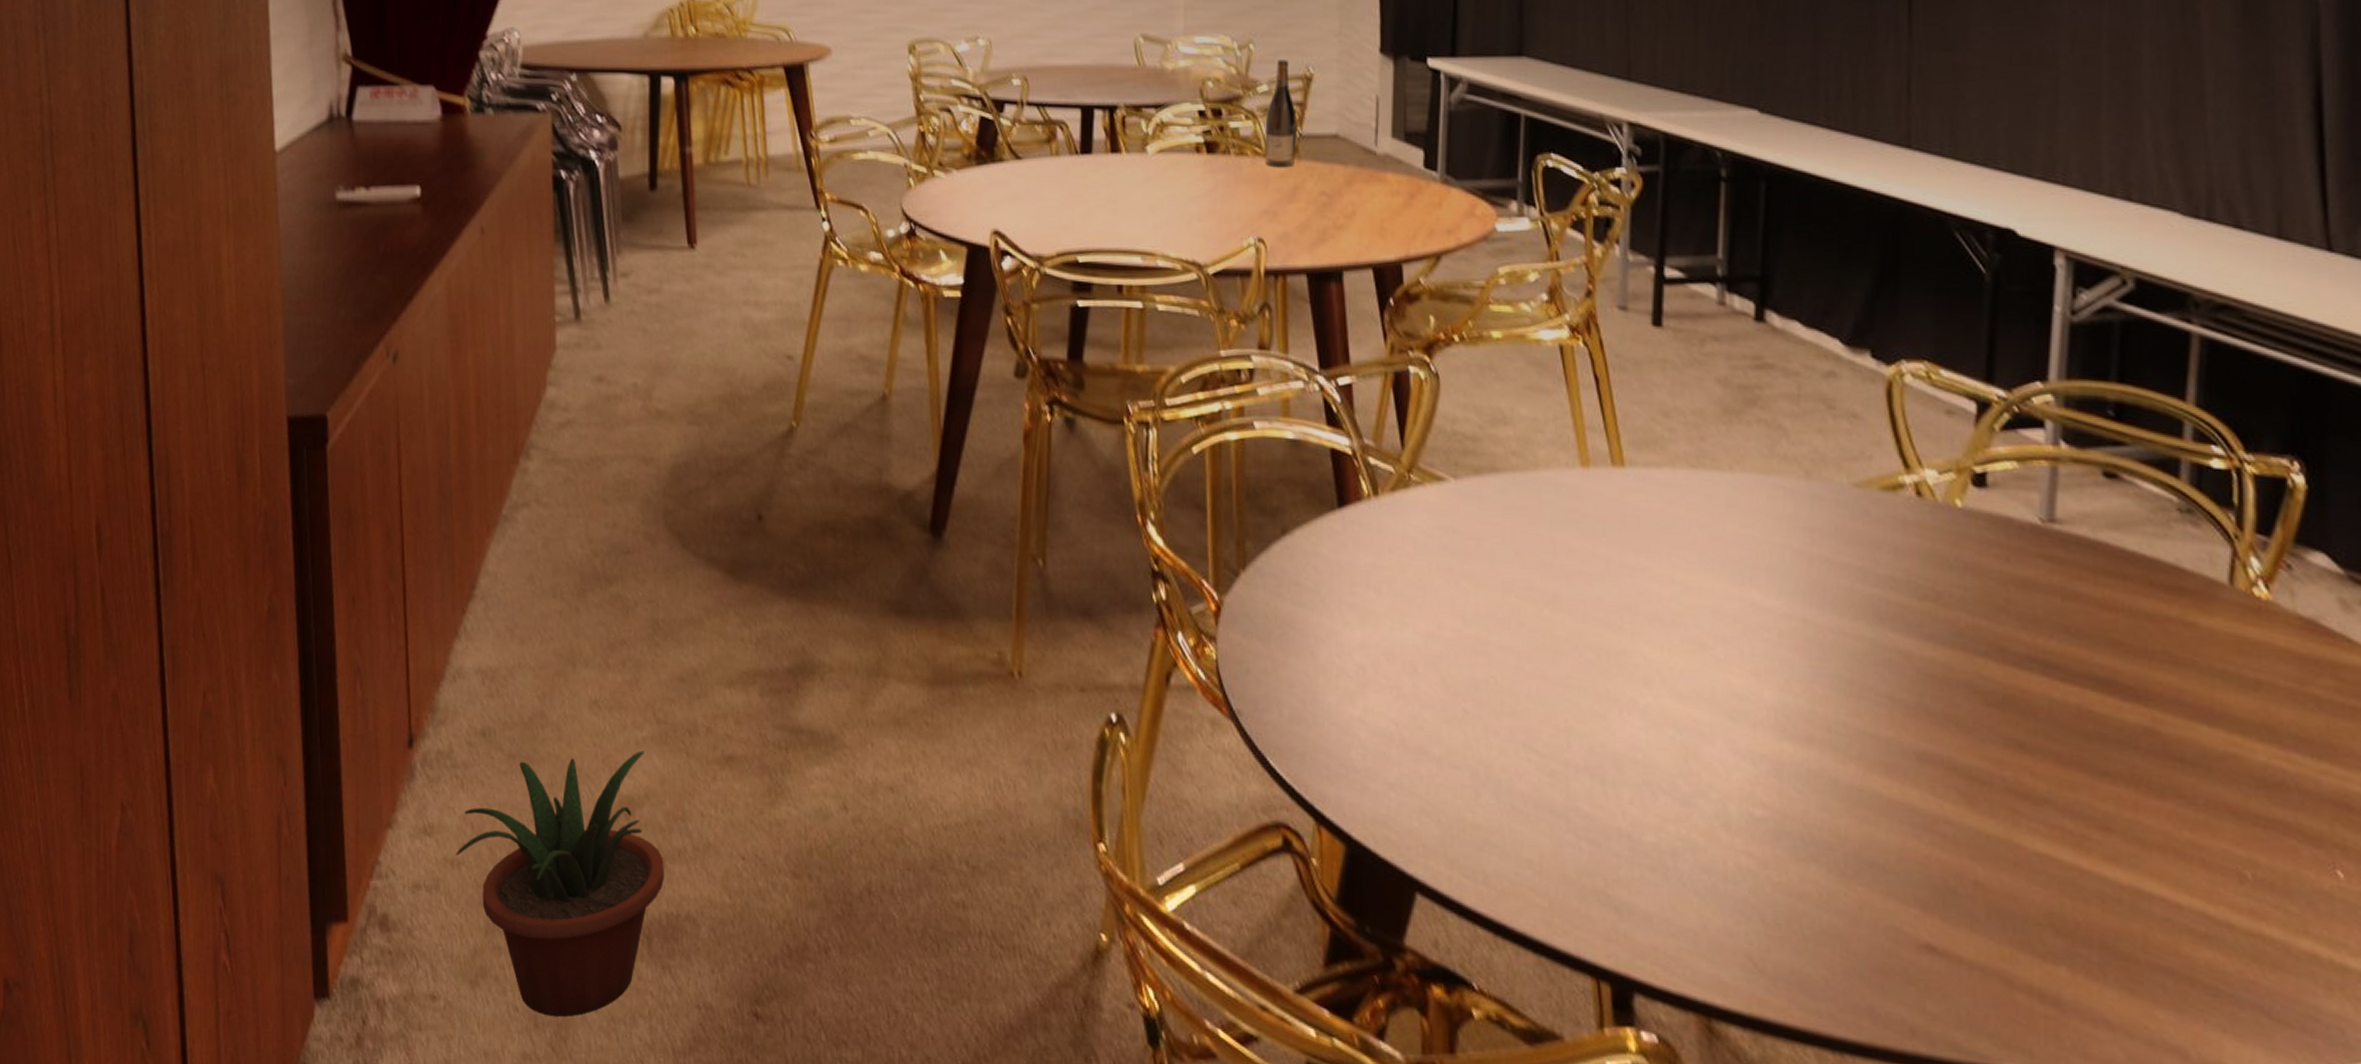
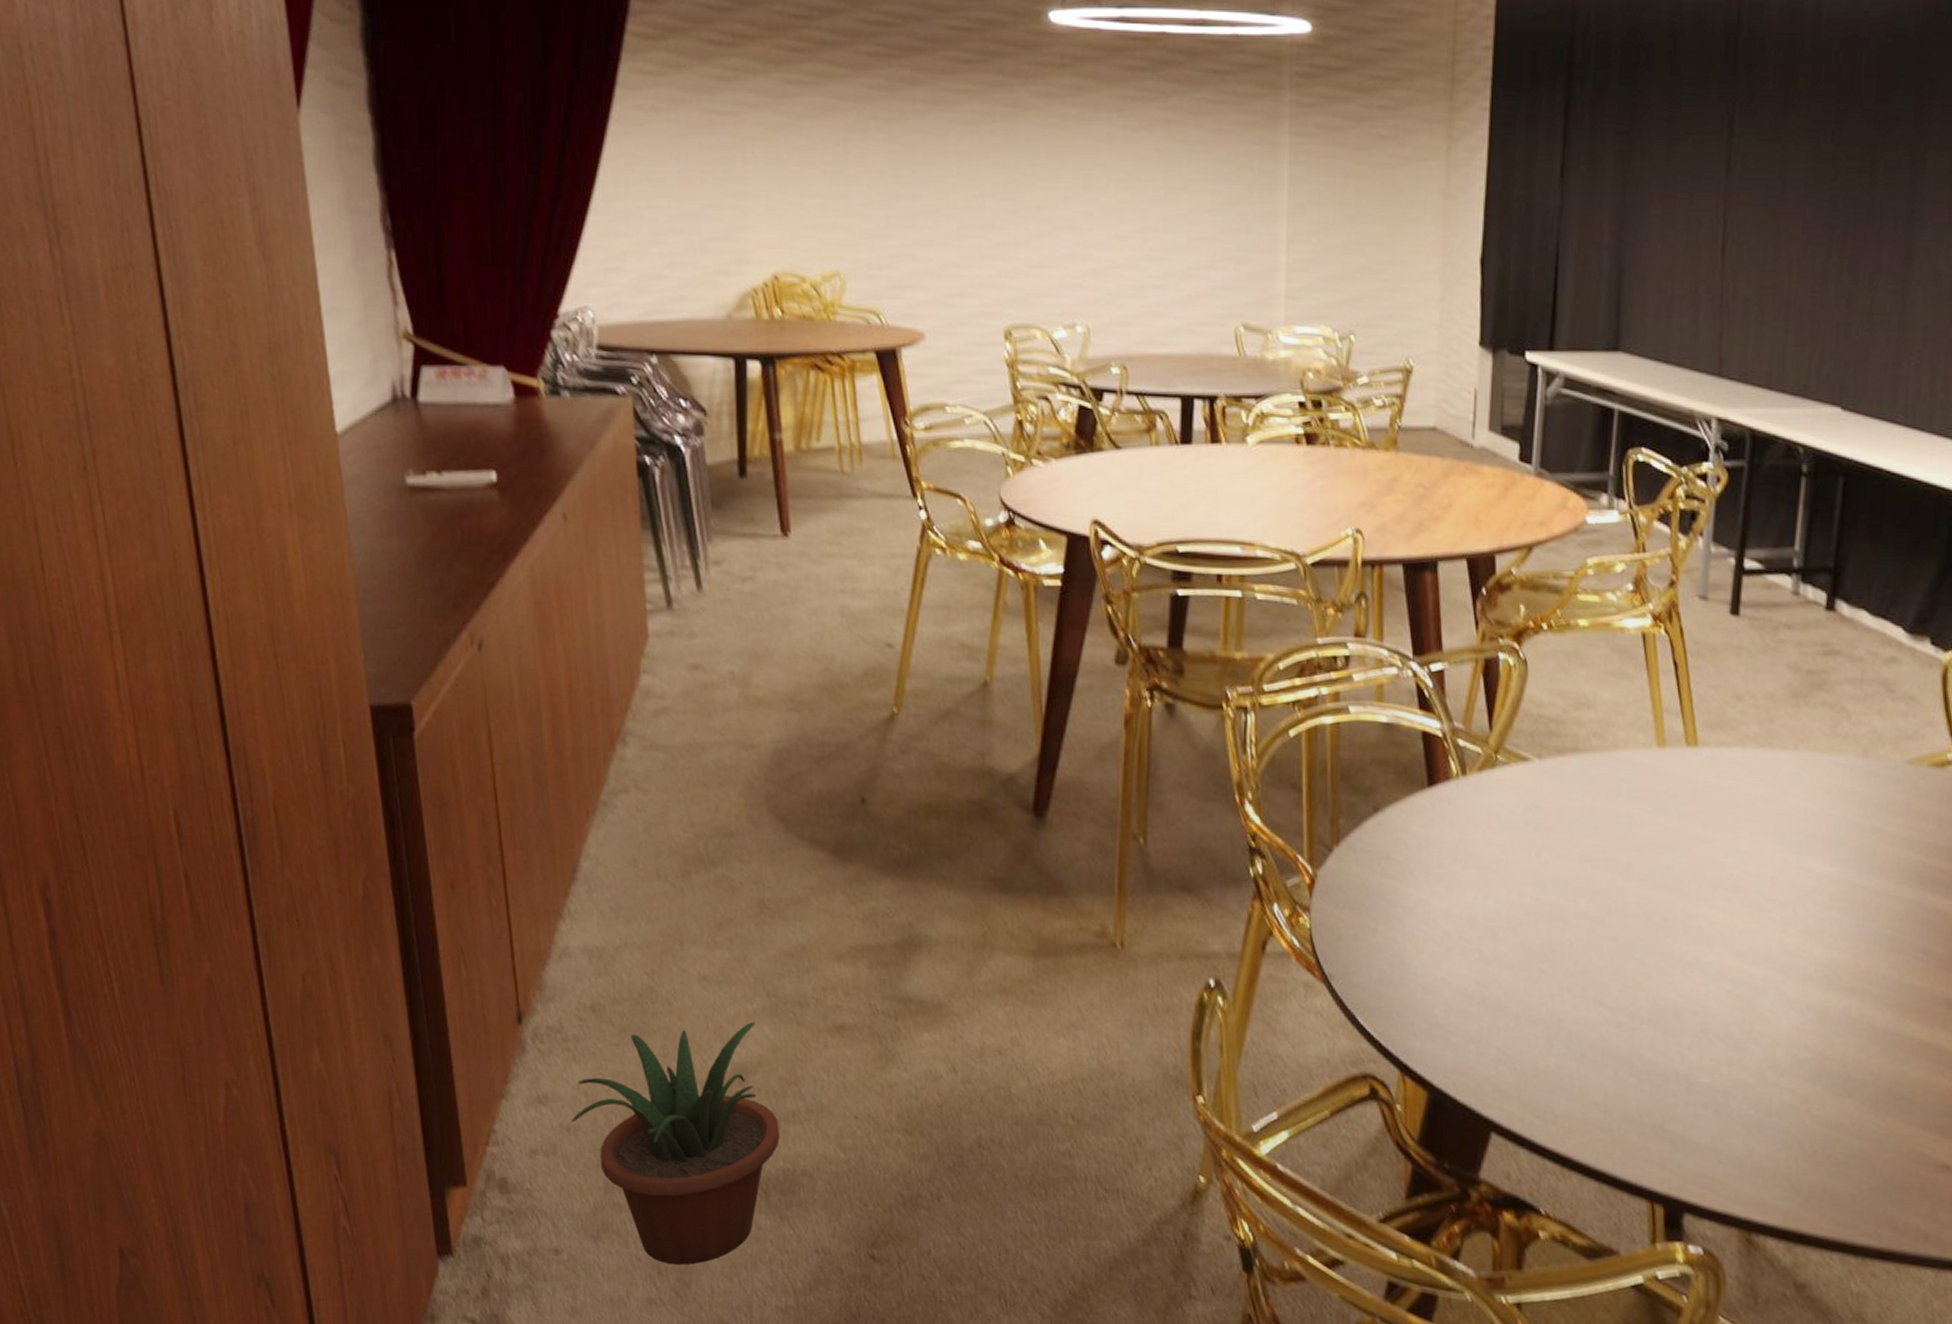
wine bottle: present [1264,59,1297,168] -> none [1363,351,1396,460]

